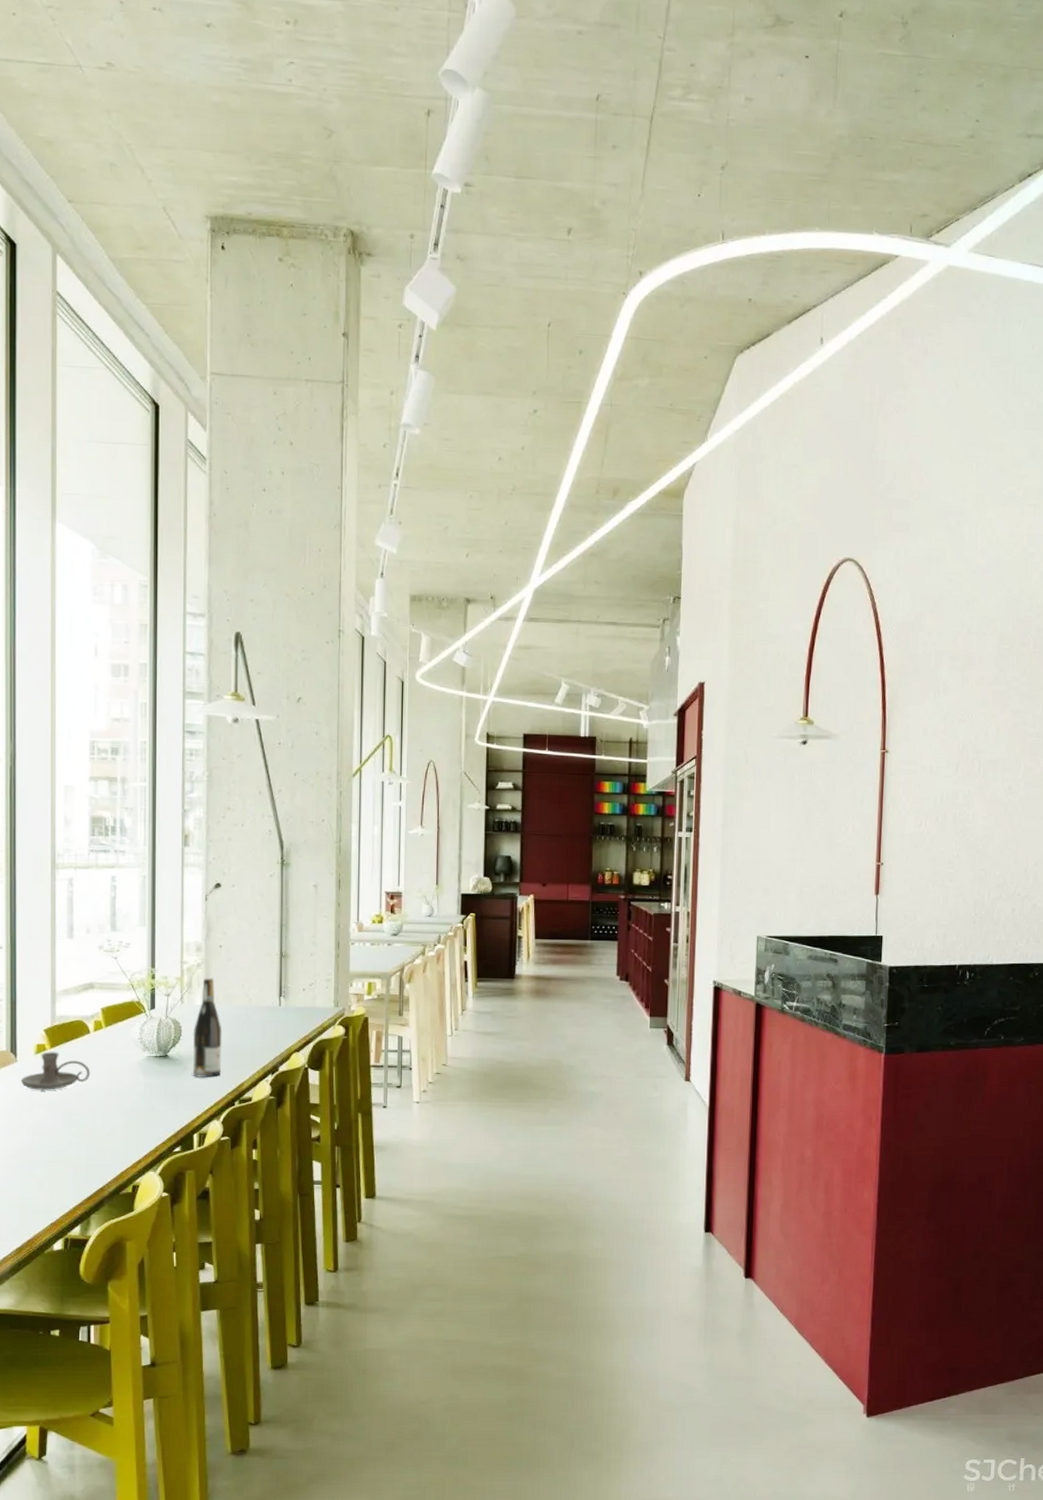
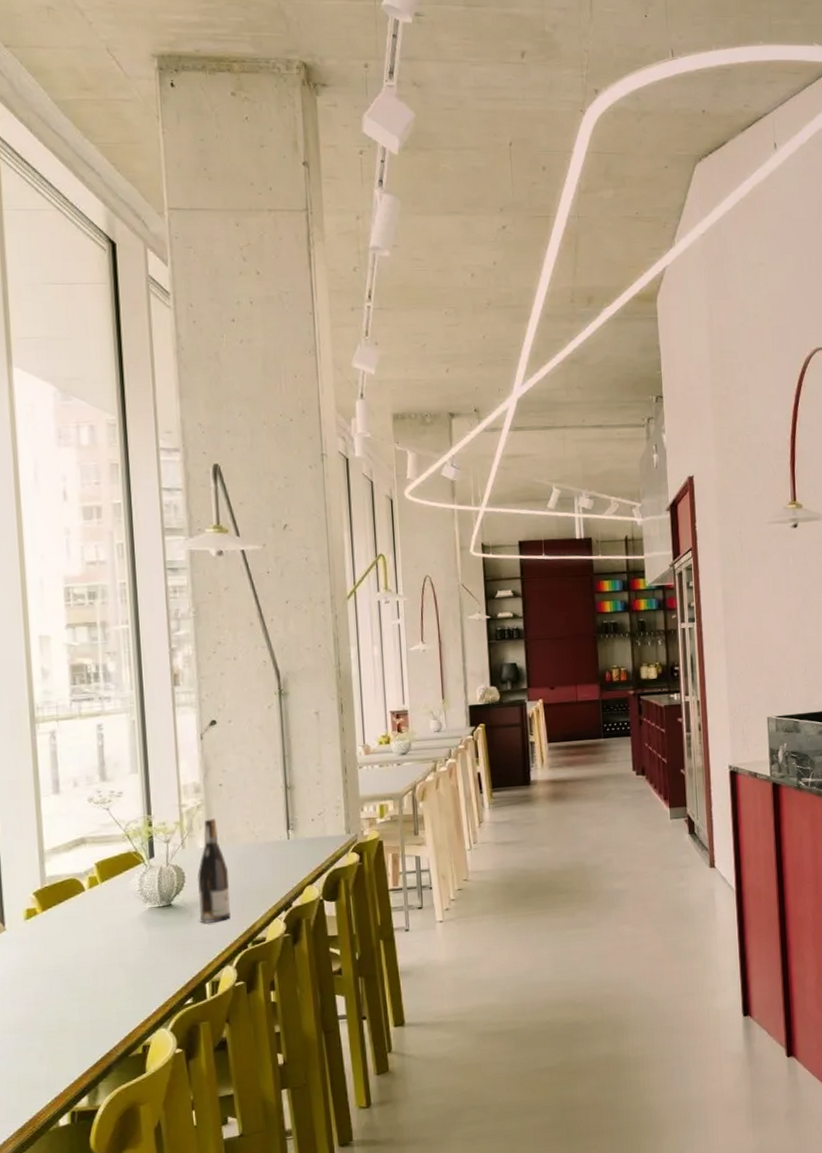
candle holder: present [20,1052,91,1090] -> none [10,914,88,958]

